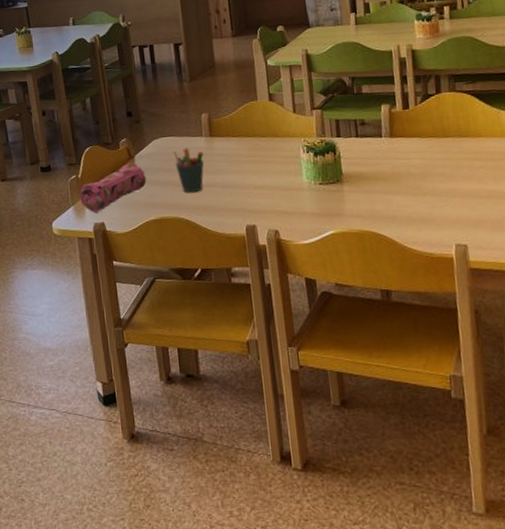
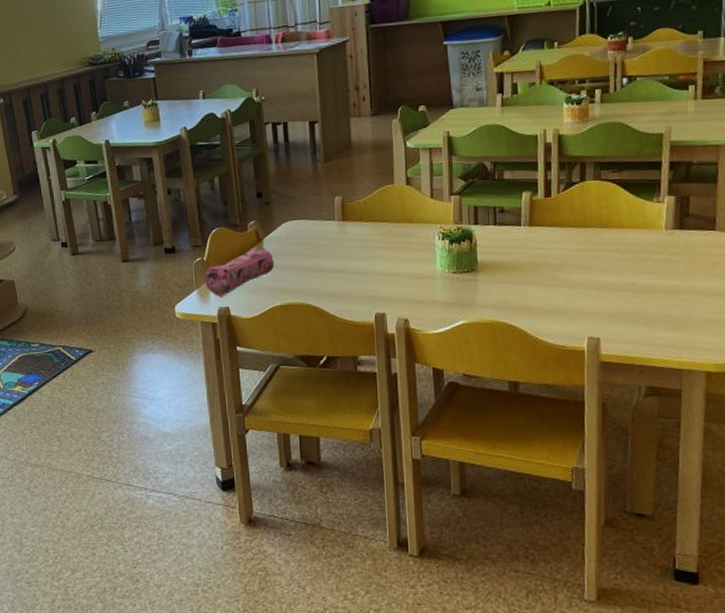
pen holder: present [173,148,204,193] -> none [303,232,335,279]

